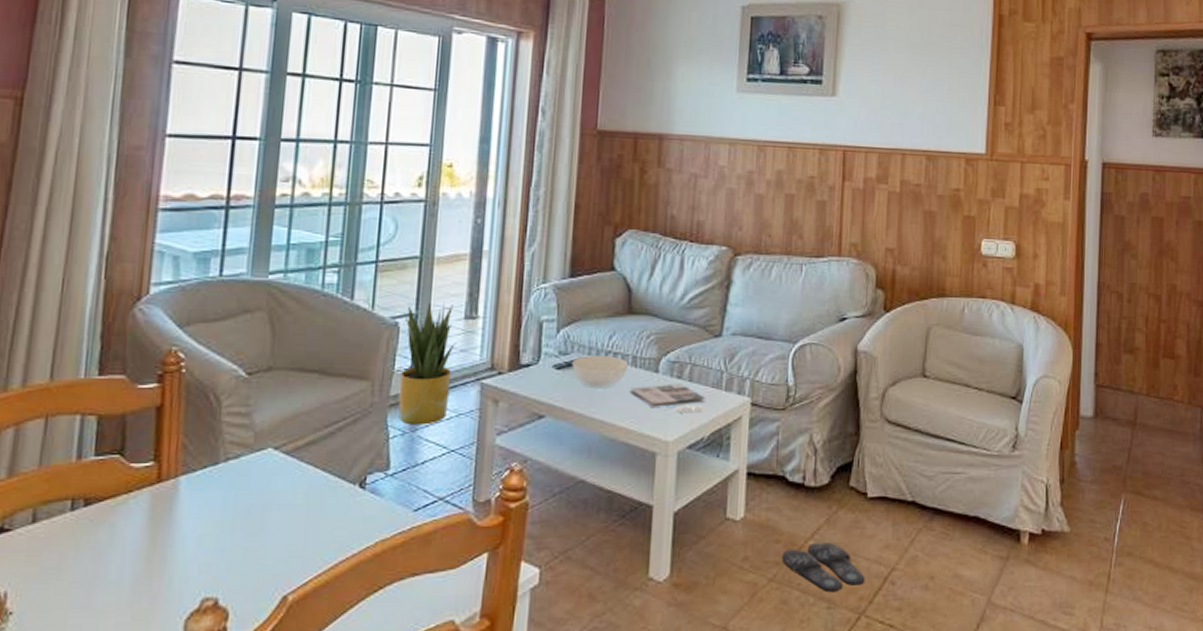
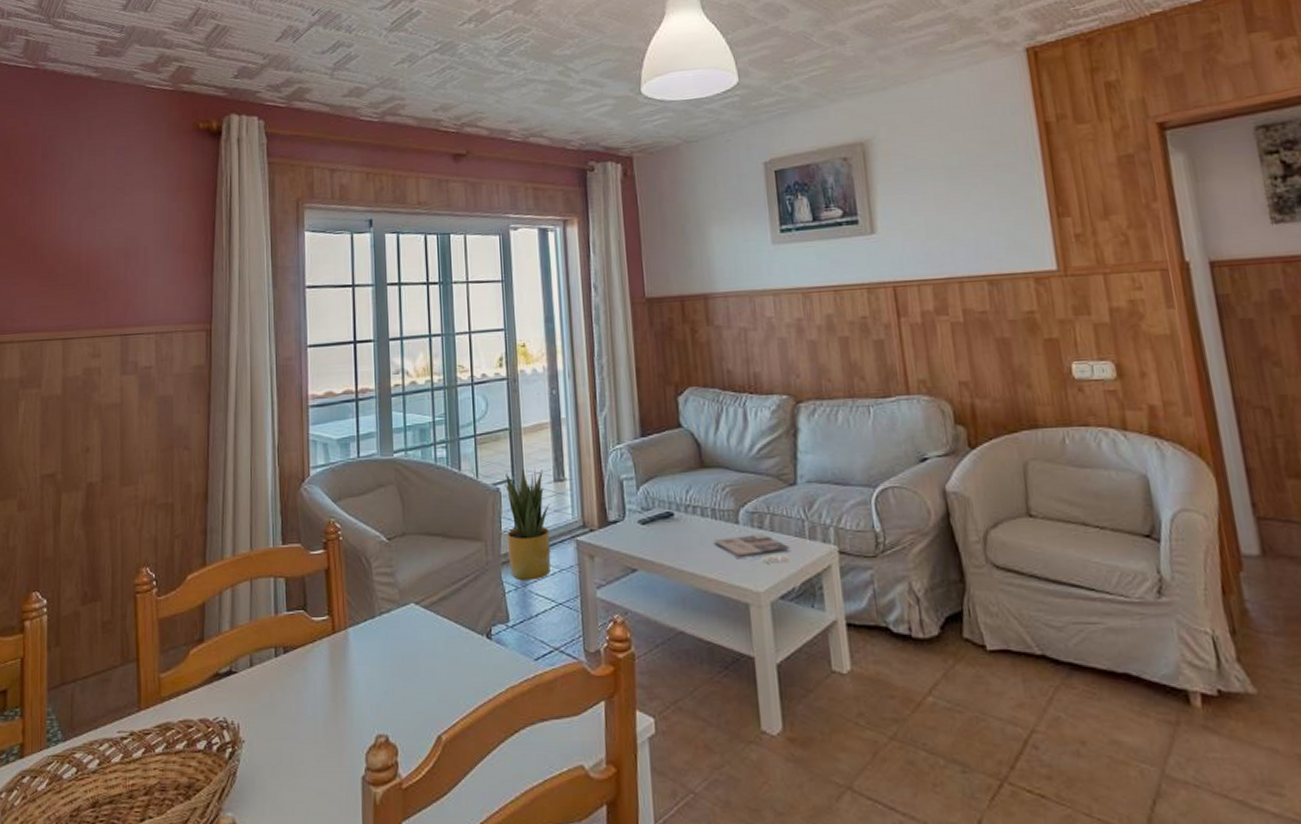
bowl: present [571,355,629,389] -> none [654,509,709,542]
slippers: present [781,543,865,591] -> none [899,700,1001,753]

